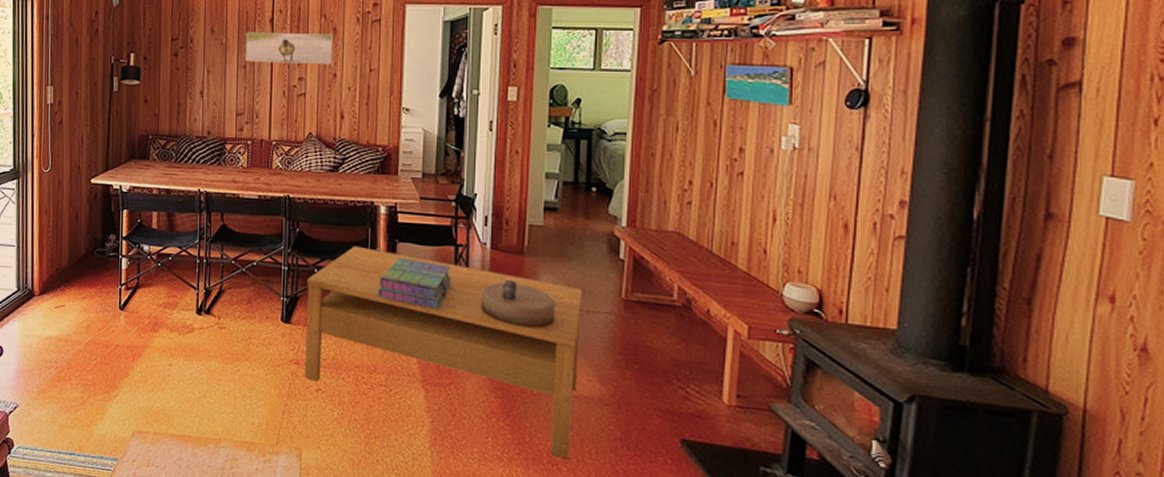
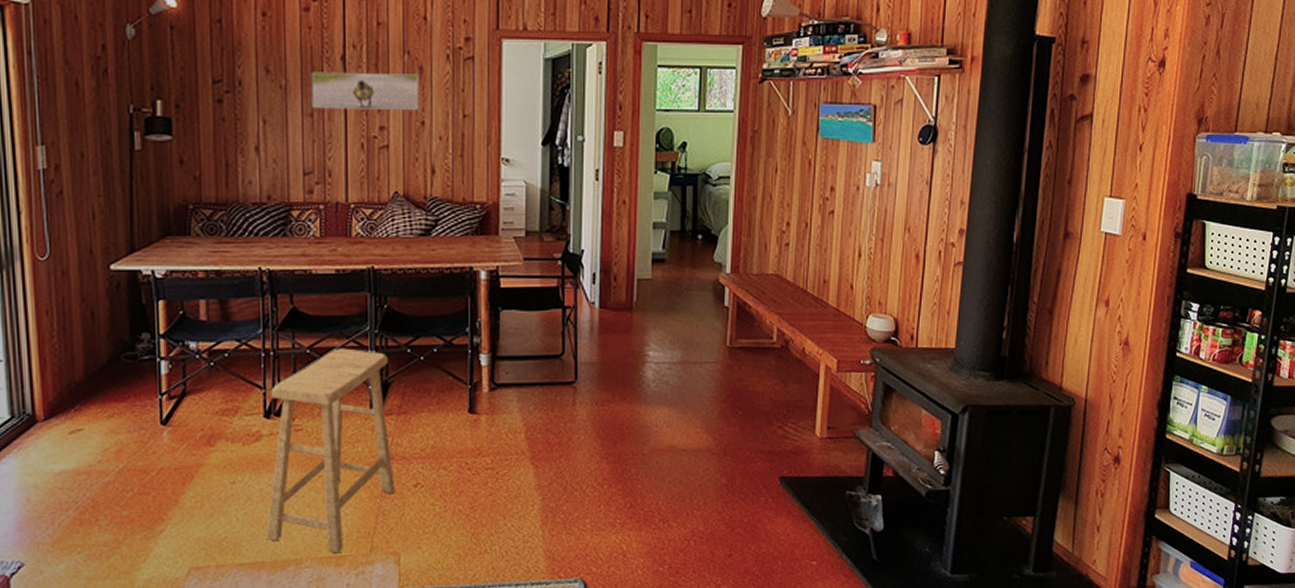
stool: none [193,262,300,440] -> present [266,348,396,554]
coffee table: present [305,246,583,460] -> none [399,318,690,515]
stack of books: present [376,257,452,310] -> none [479,326,560,380]
decorative bowl: present [481,279,555,328] -> none [590,338,664,387]

